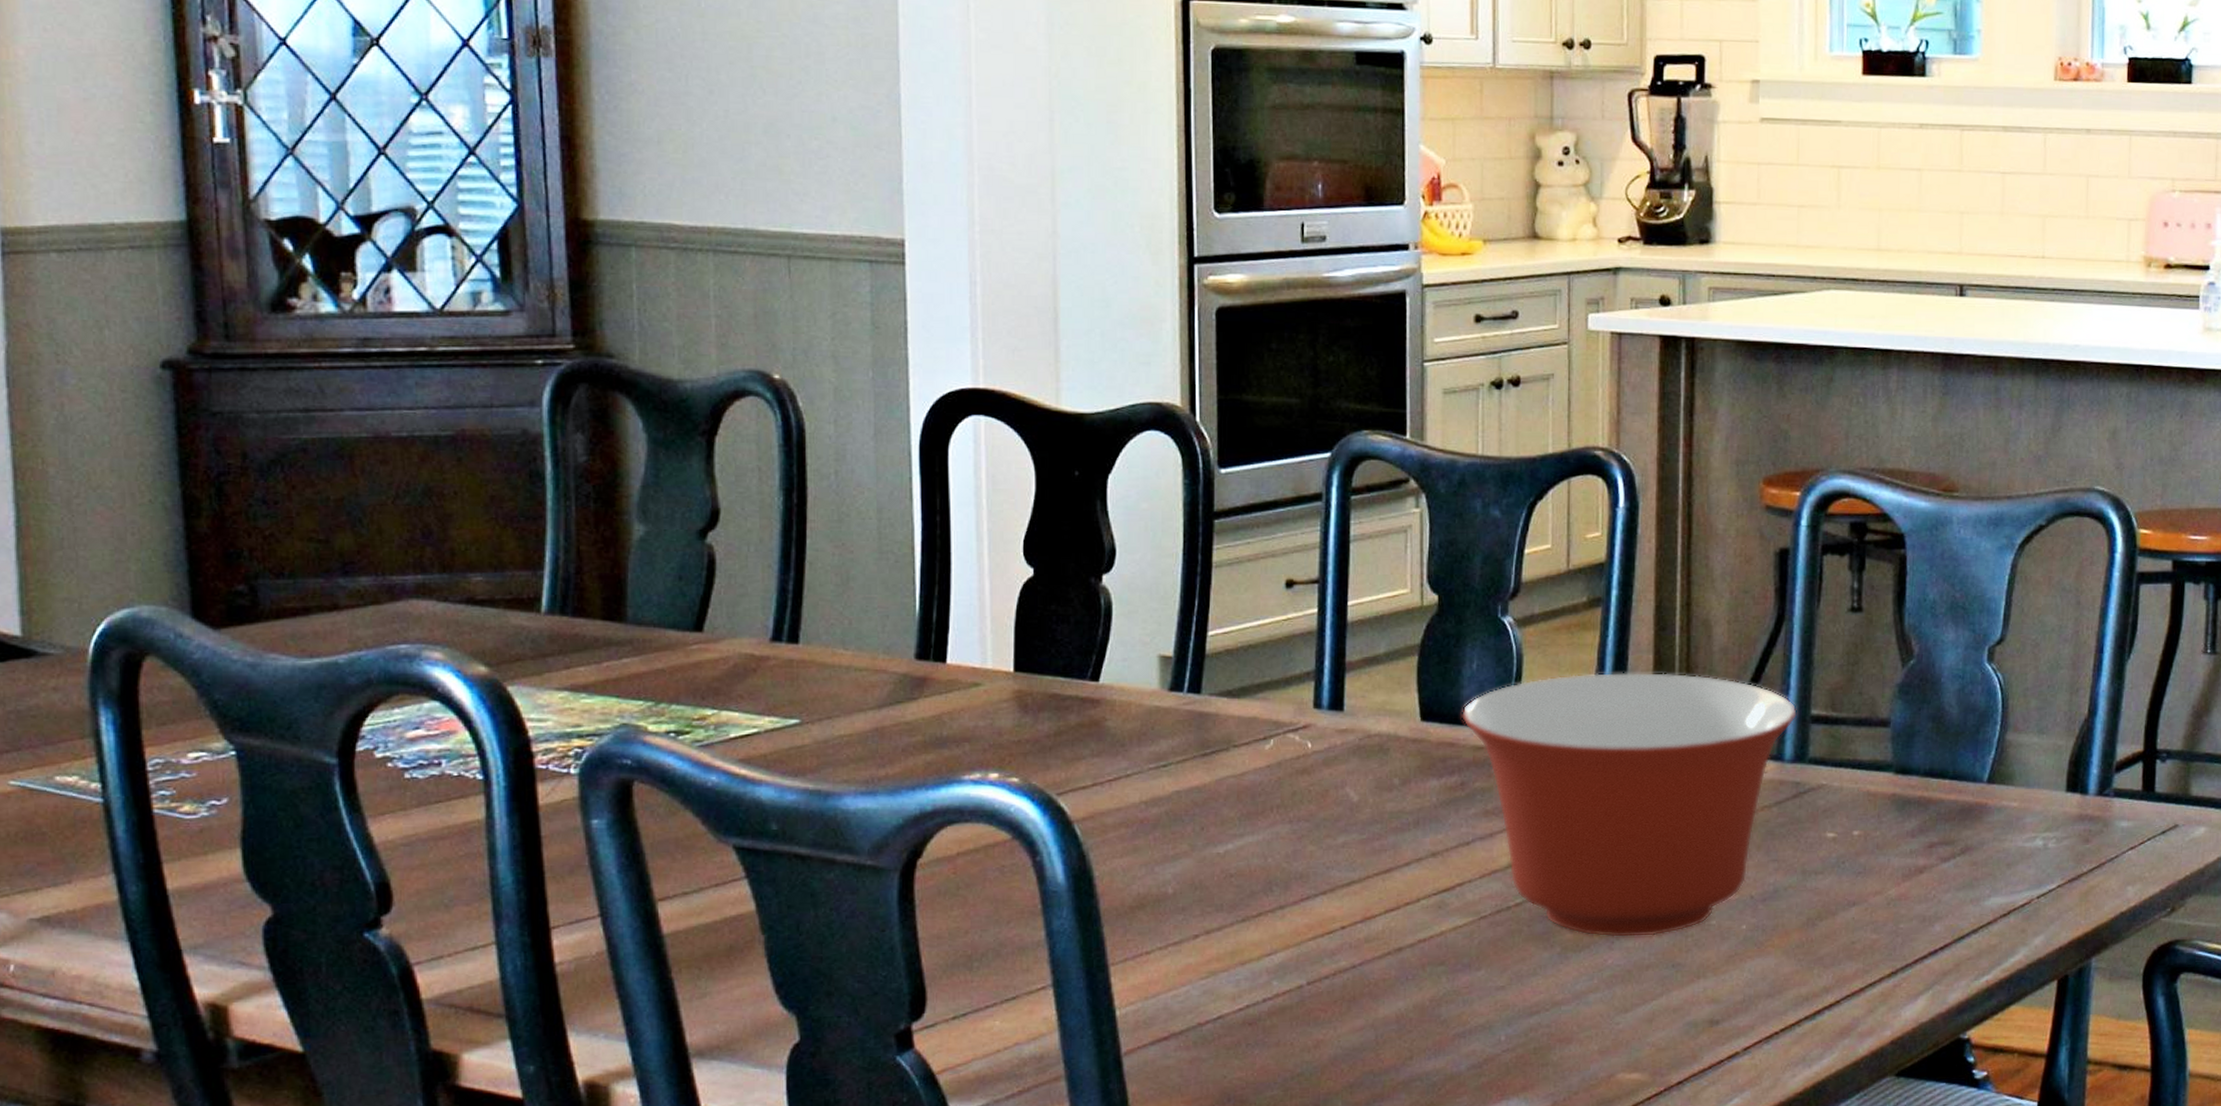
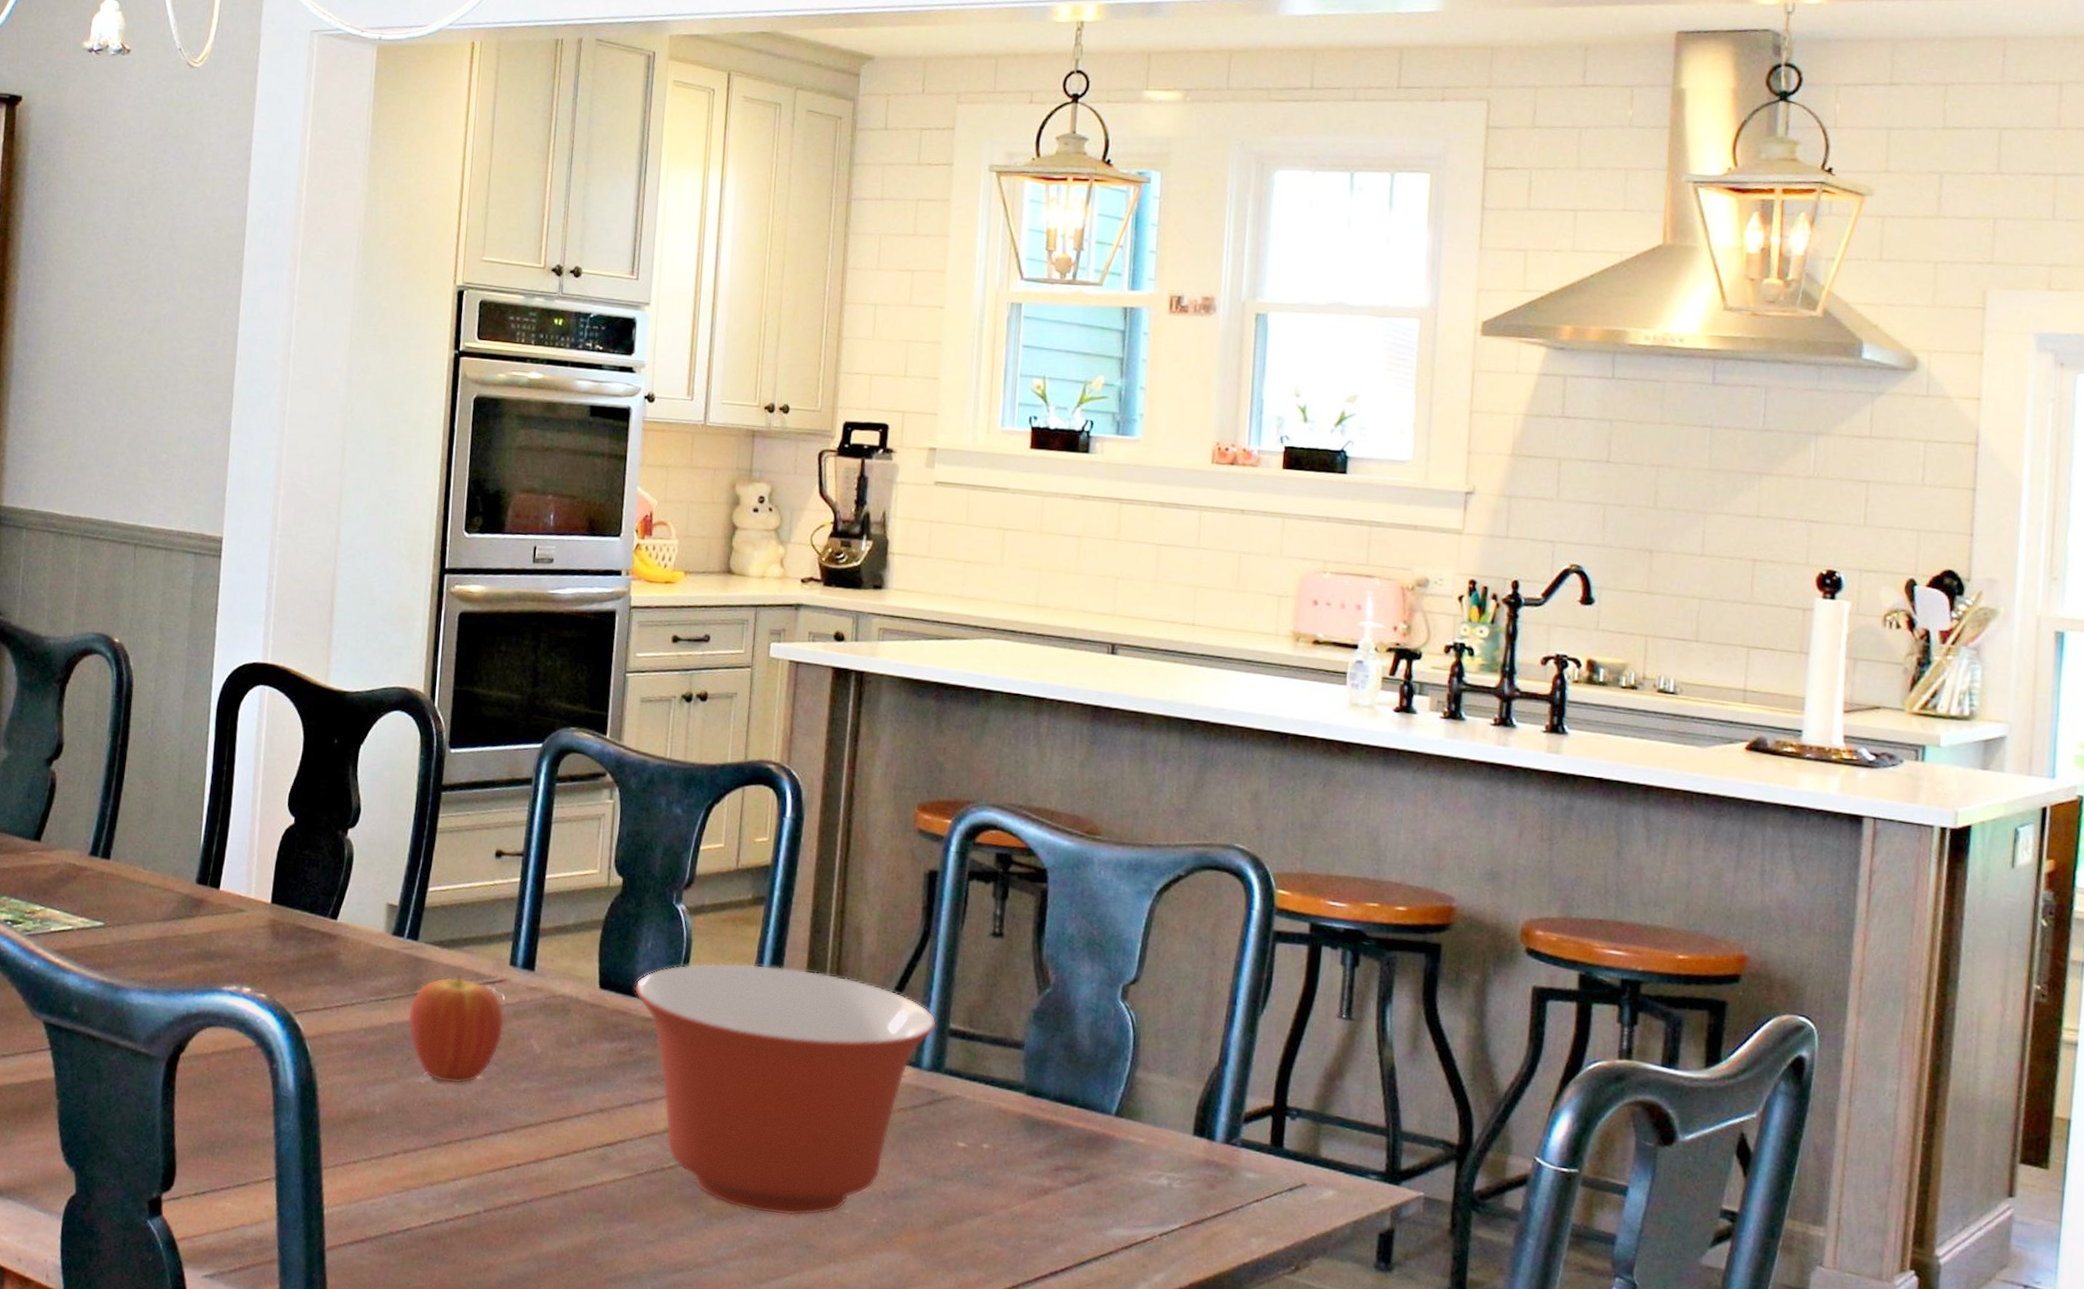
fruit: none [1197,724,1313,850] -> present [408,973,505,1085]

